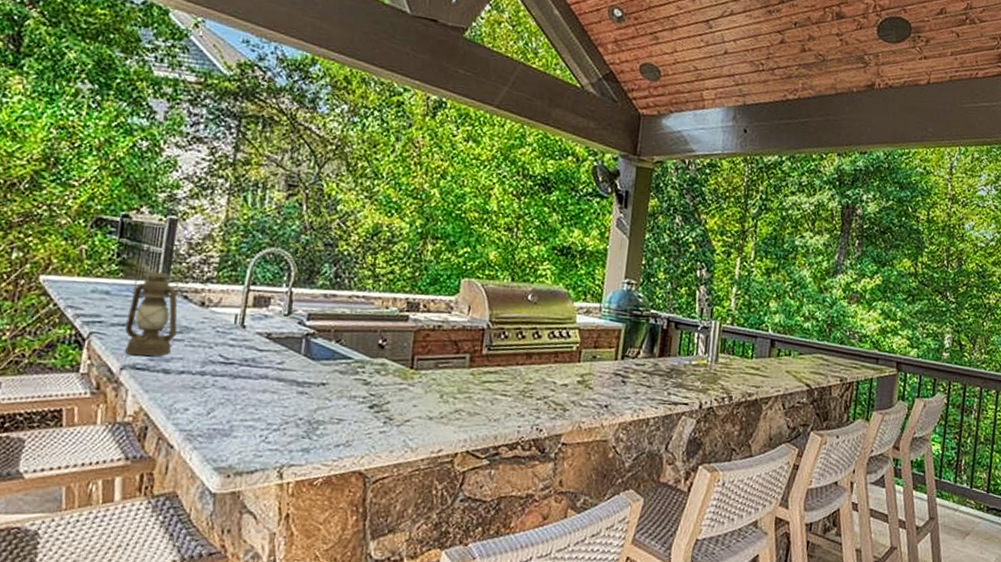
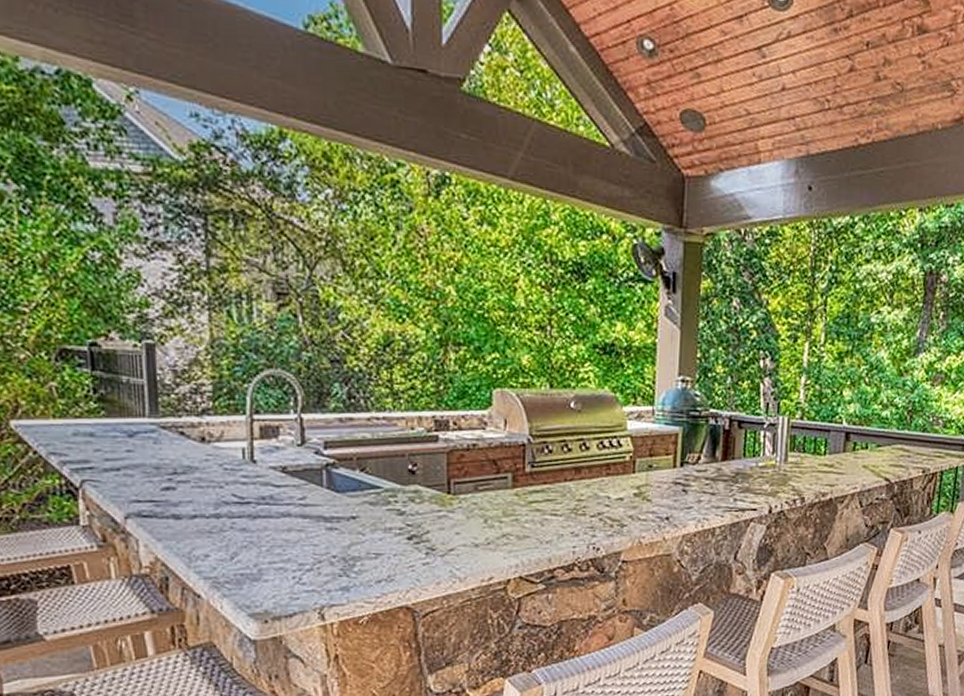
lantern: present [125,240,179,356] -> none [119,369,180,502]

